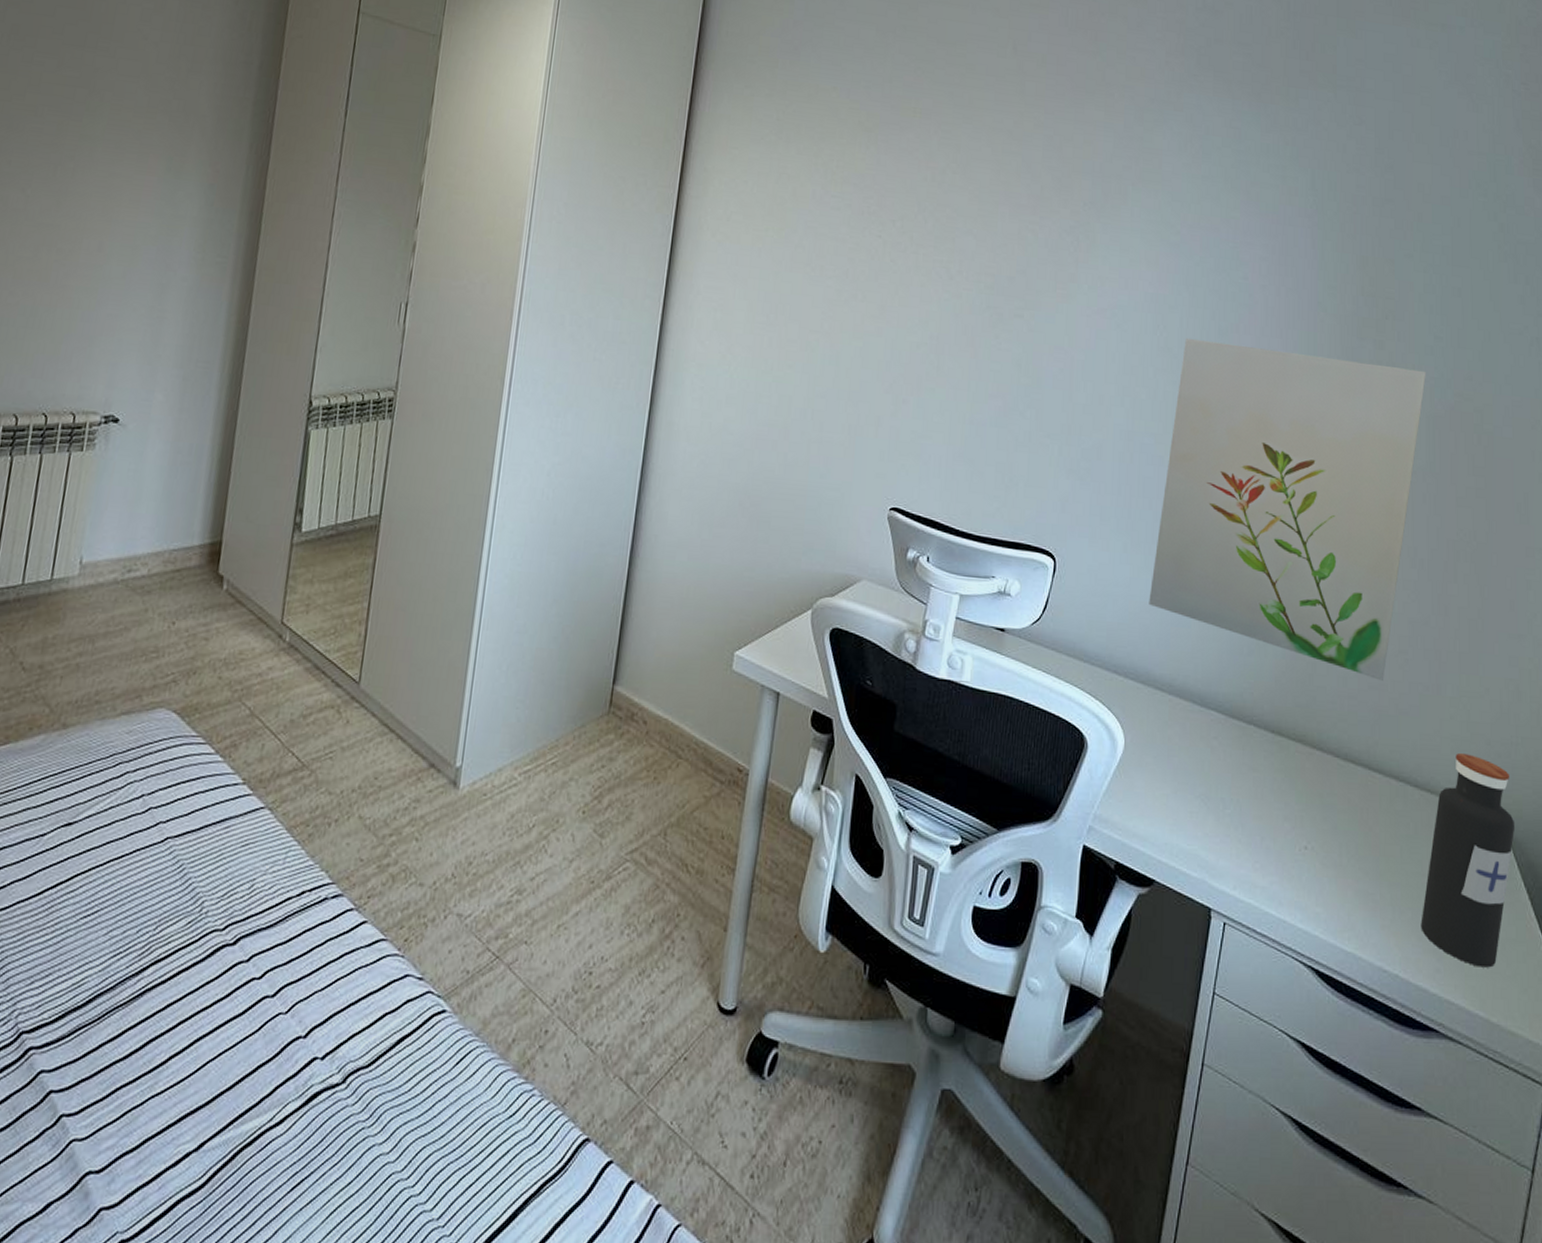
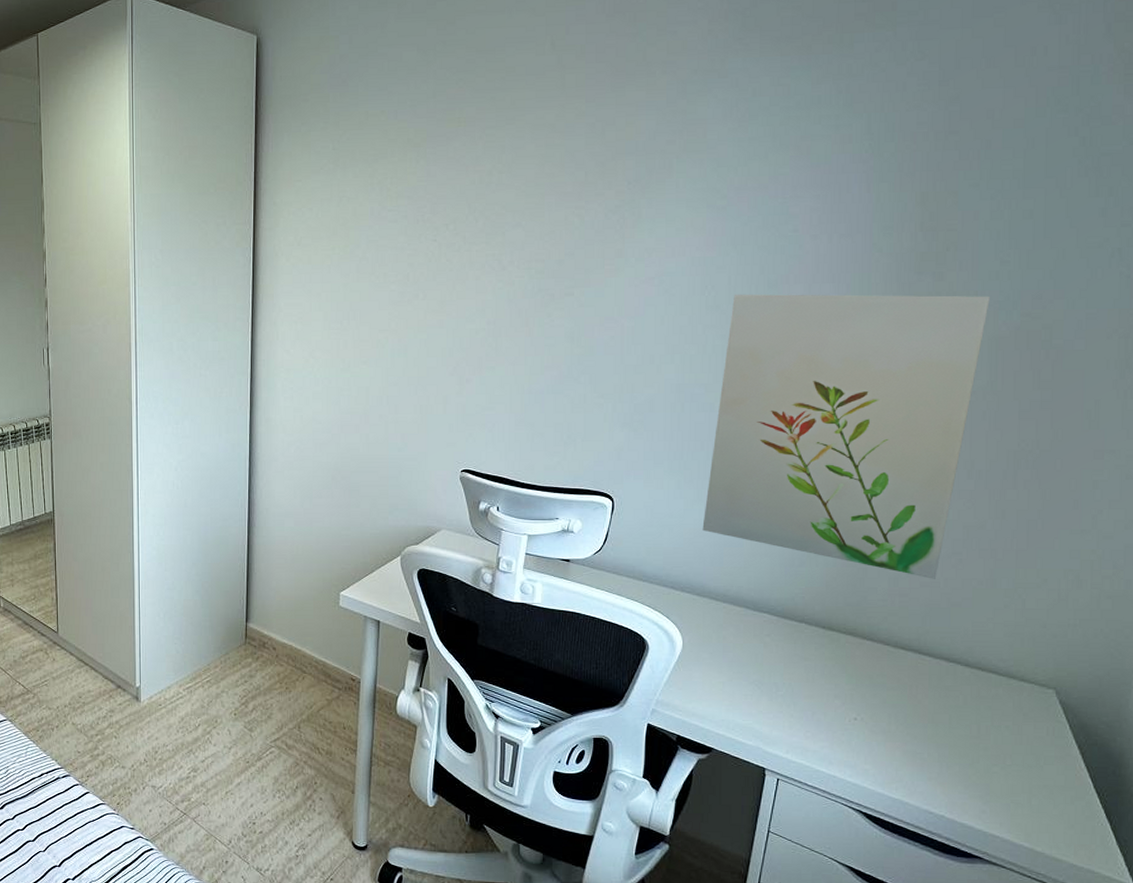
water bottle: present [1421,753,1514,968] -> none [967,636,1068,809]

